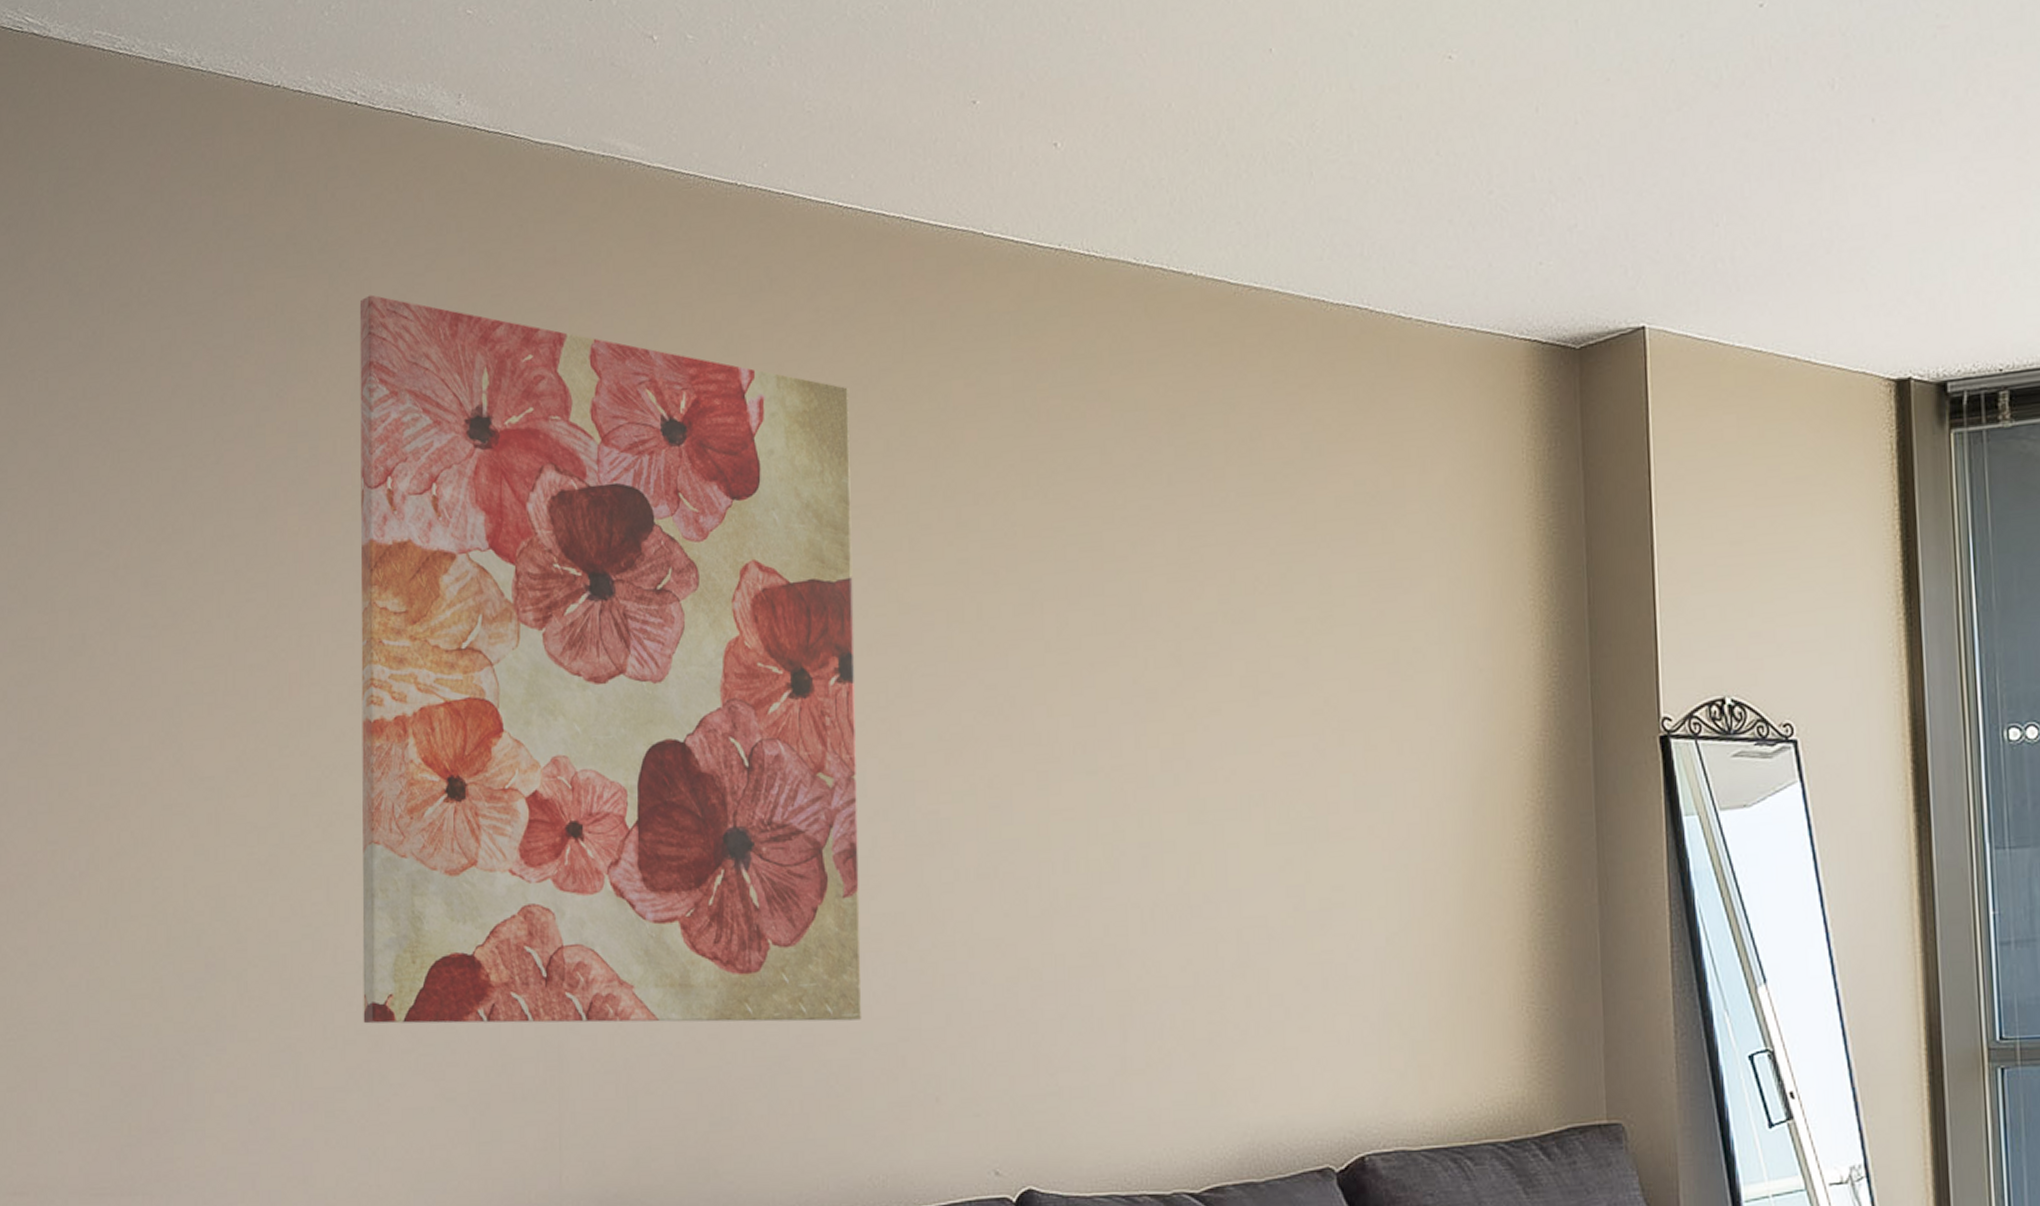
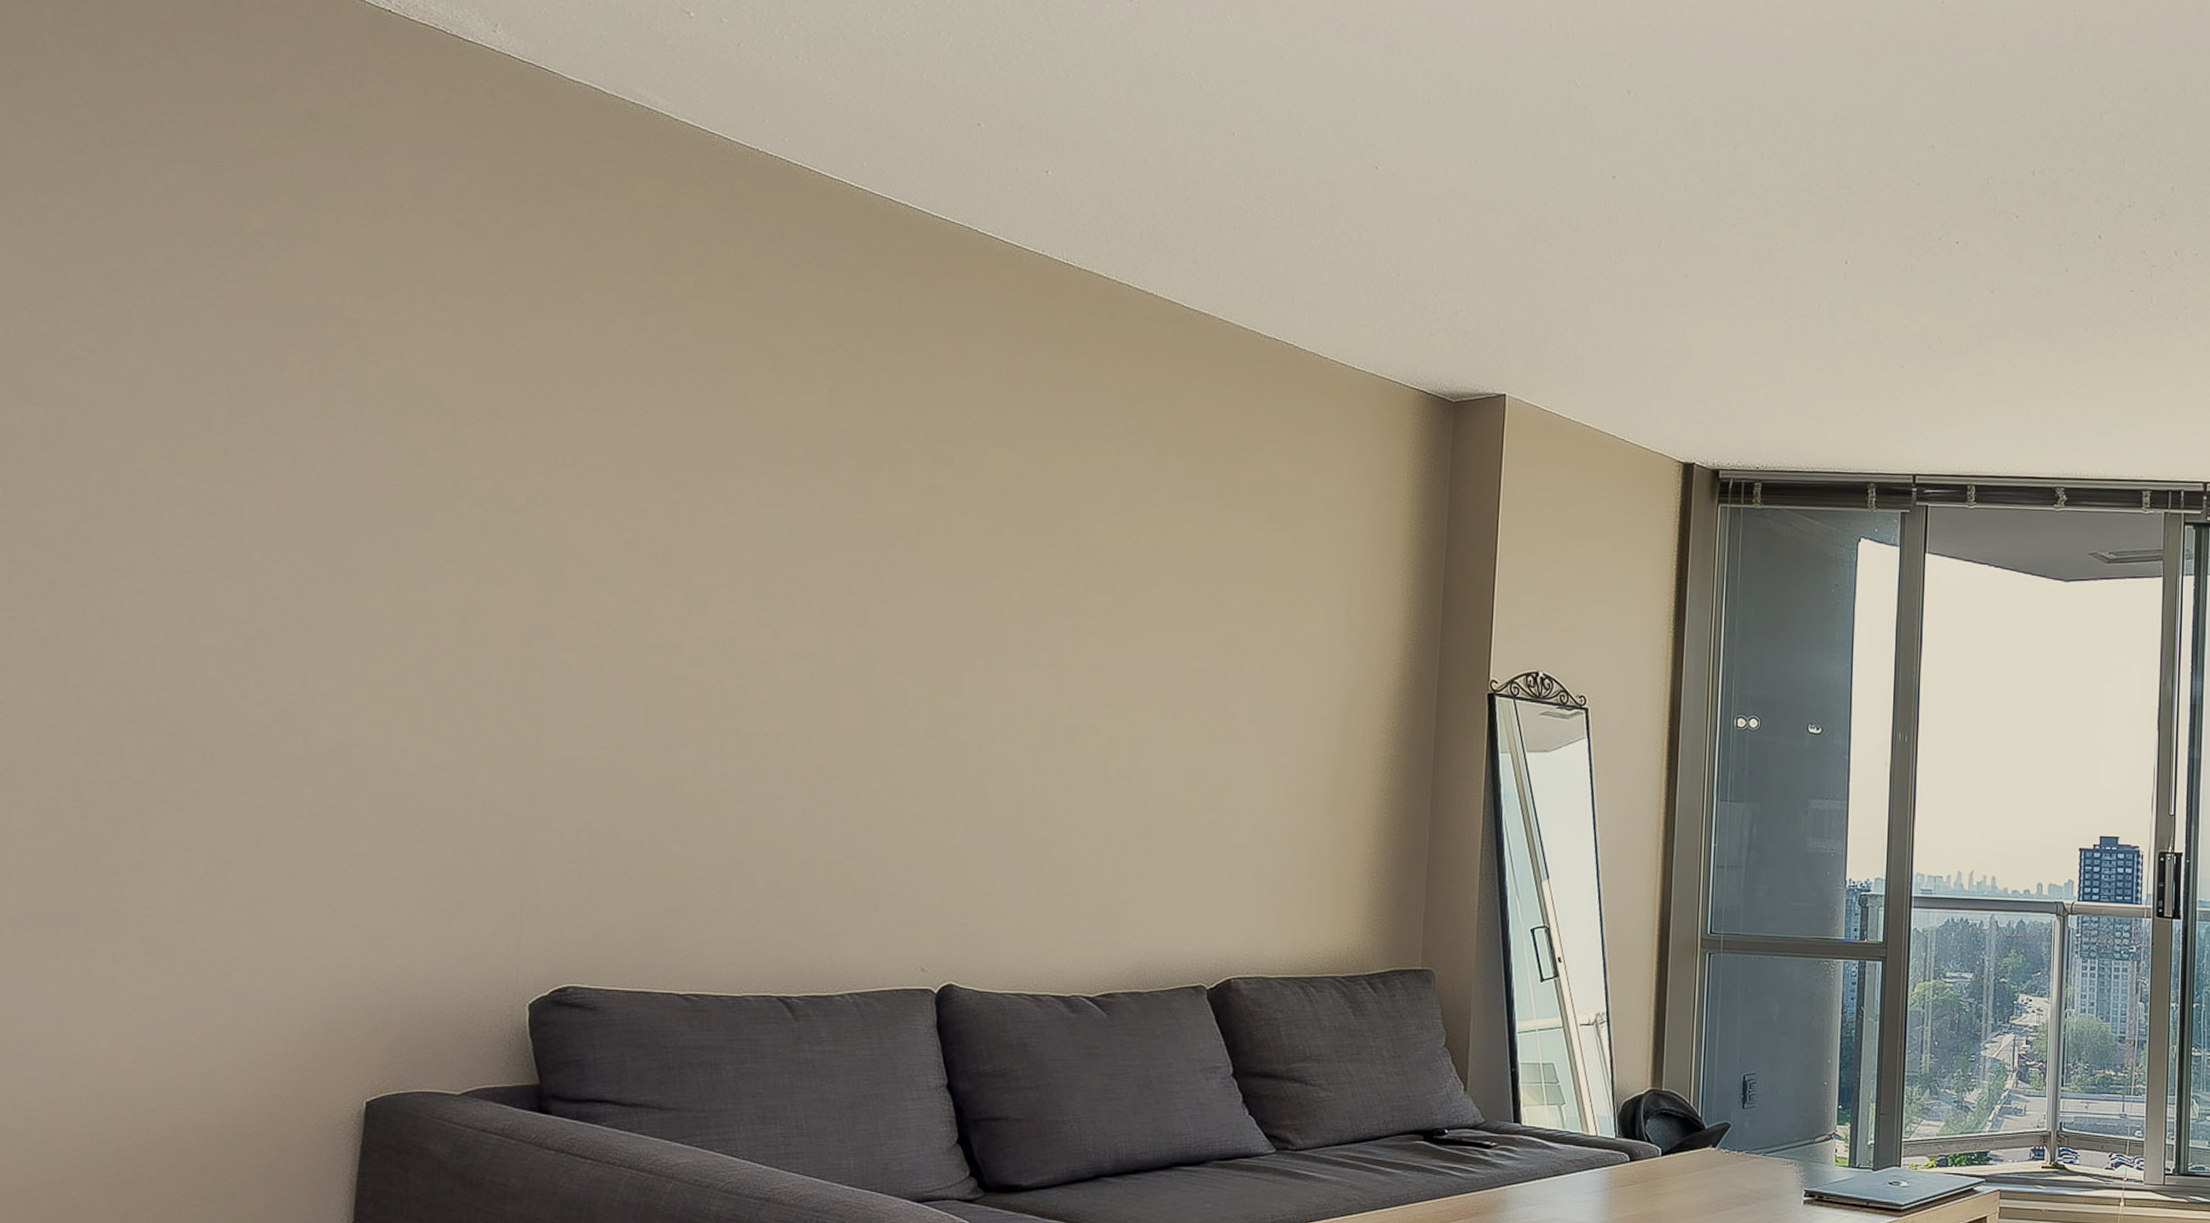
wall art: present [359,294,862,1024] -> none [332,178,847,839]

